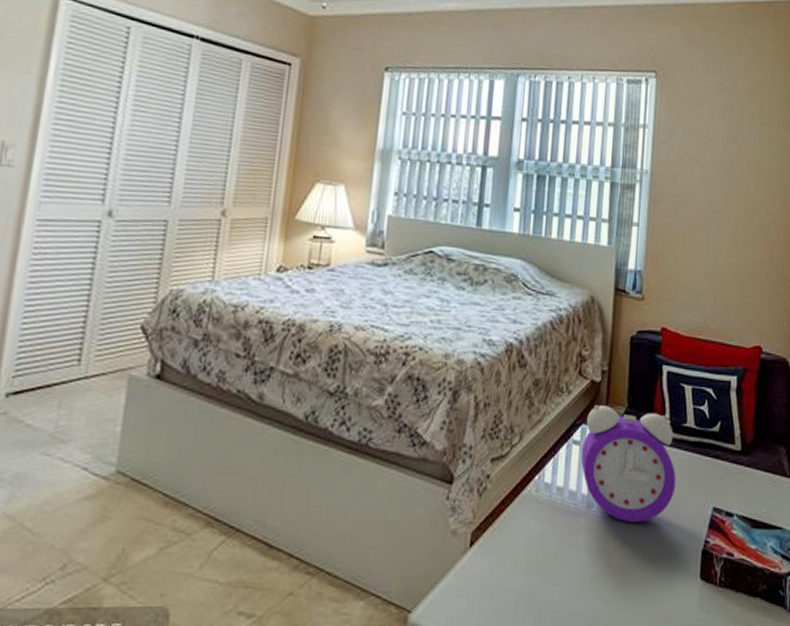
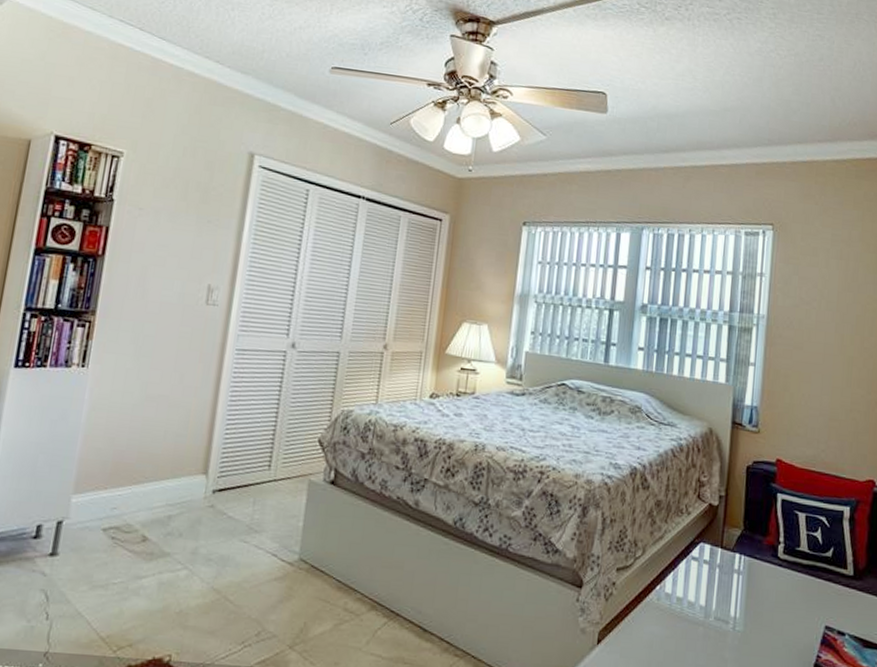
alarm clock: present [580,405,676,522] -> none [699,526,790,634]

